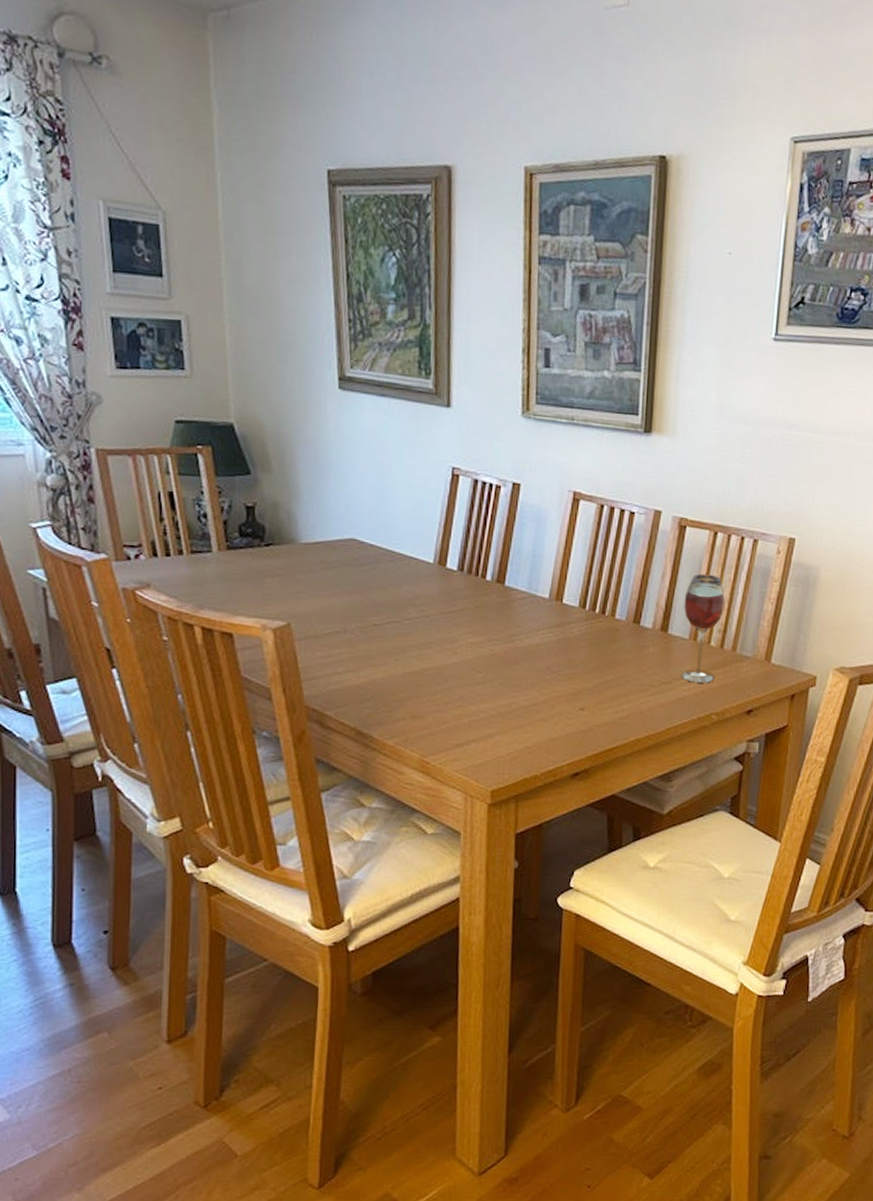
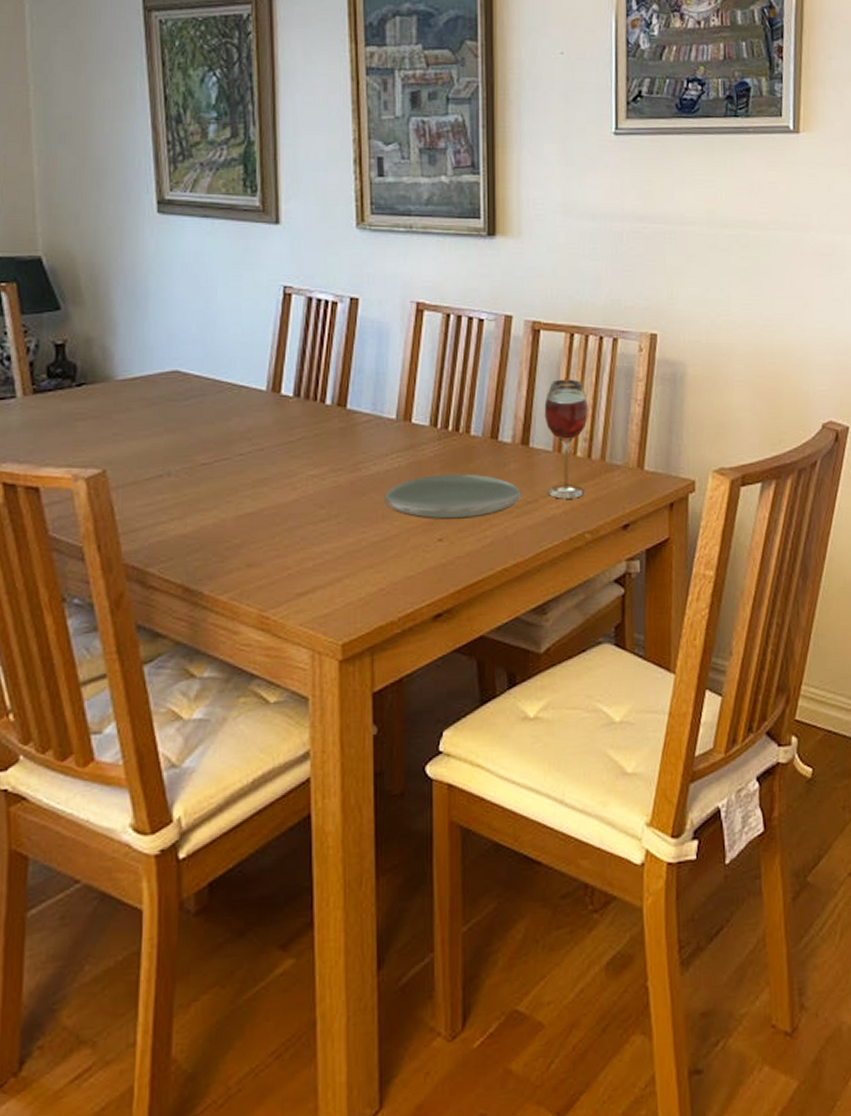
plate: none [534,651,657,693] -> present [384,474,521,520]

